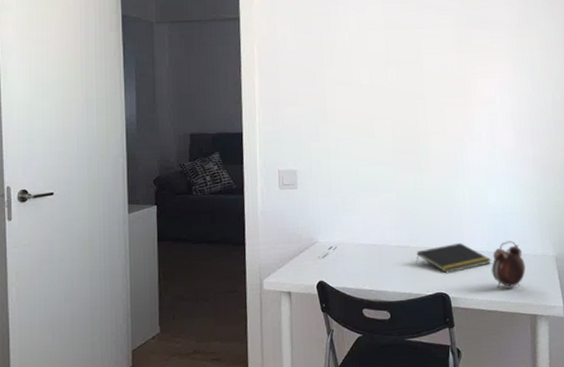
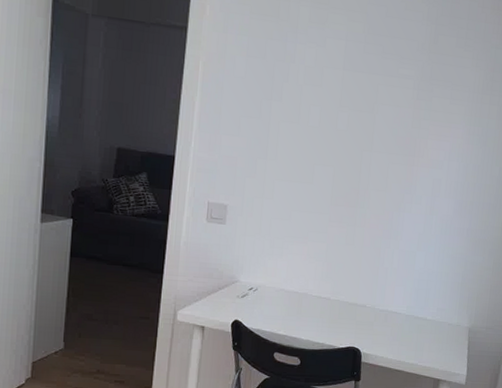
notepad: present [416,242,492,274] -> none [334,301,408,330]
alarm clock: present [490,241,526,289] -> none [405,307,439,351]

